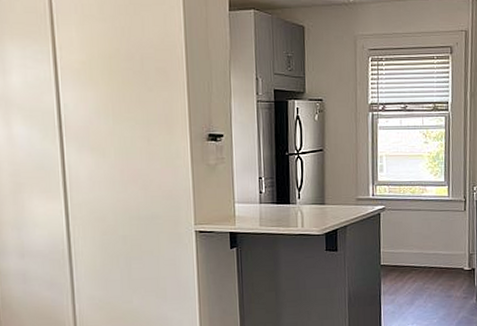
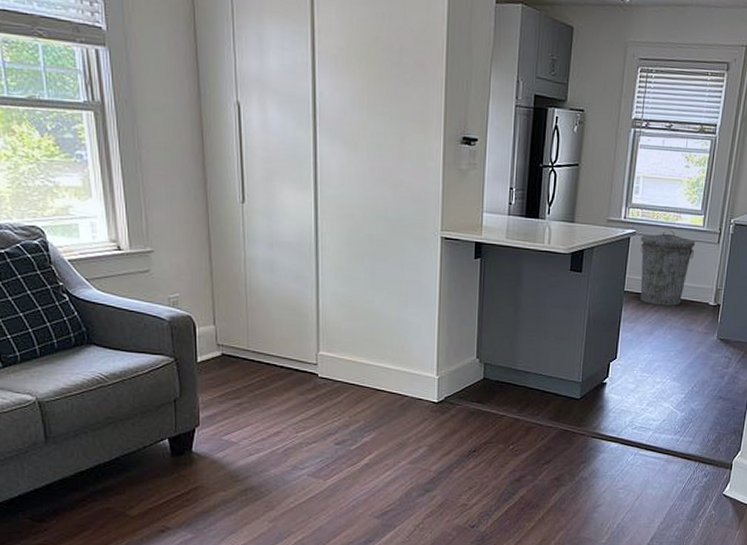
trash can: none [391,202,444,276] -> present [640,229,696,306]

